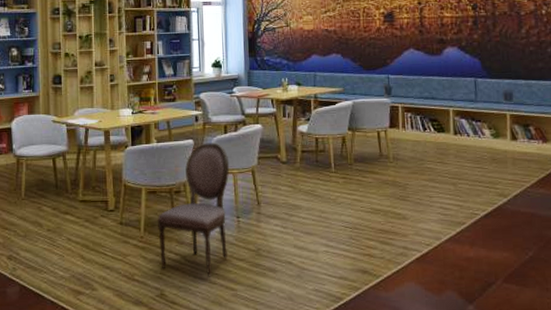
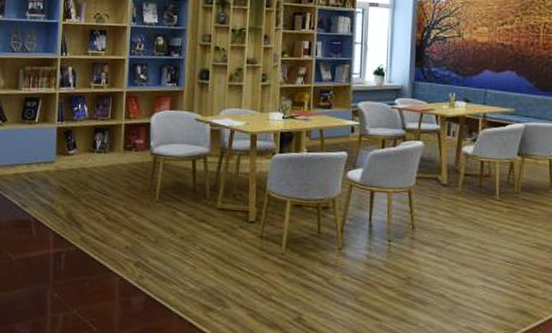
dining chair: present [157,142,230,277] -> none [300,156,385,304]

